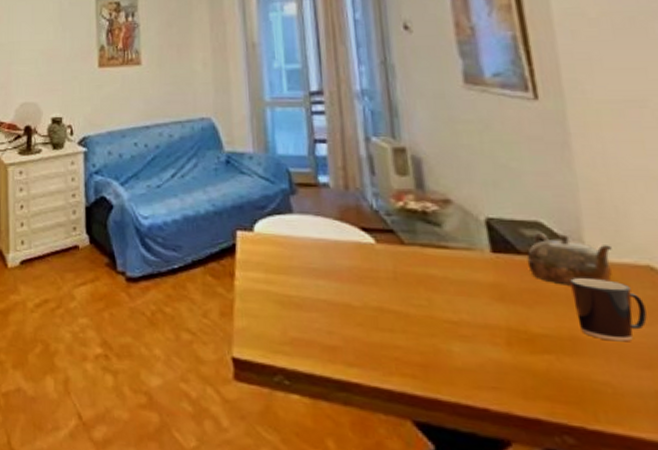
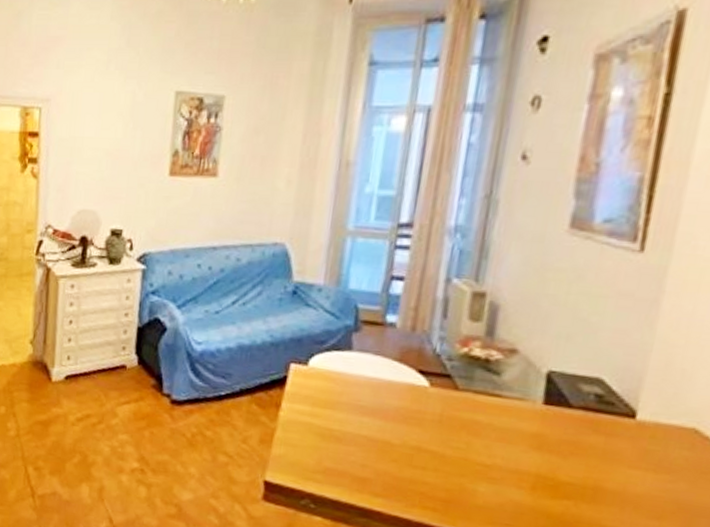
teapot: present [526,232,612,284] -> none [575,388,665,440]
mug: present [569,277,647,342] -> none [606,434,677,495]

